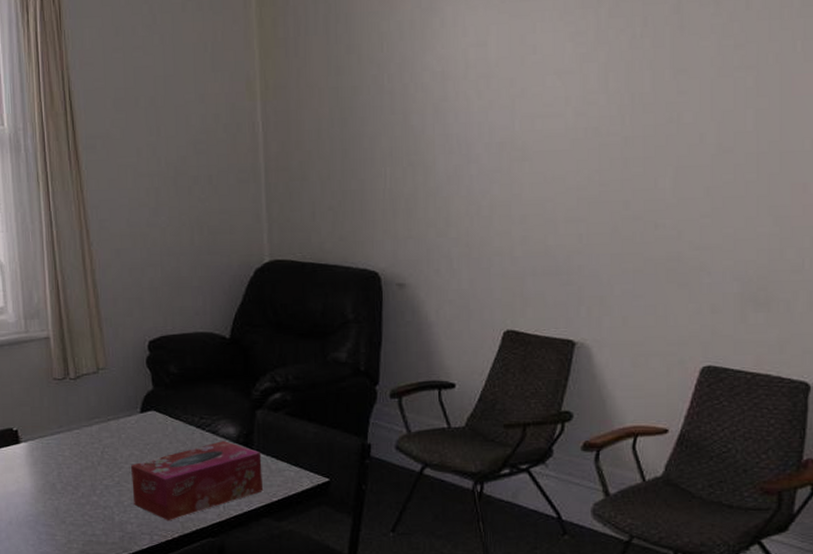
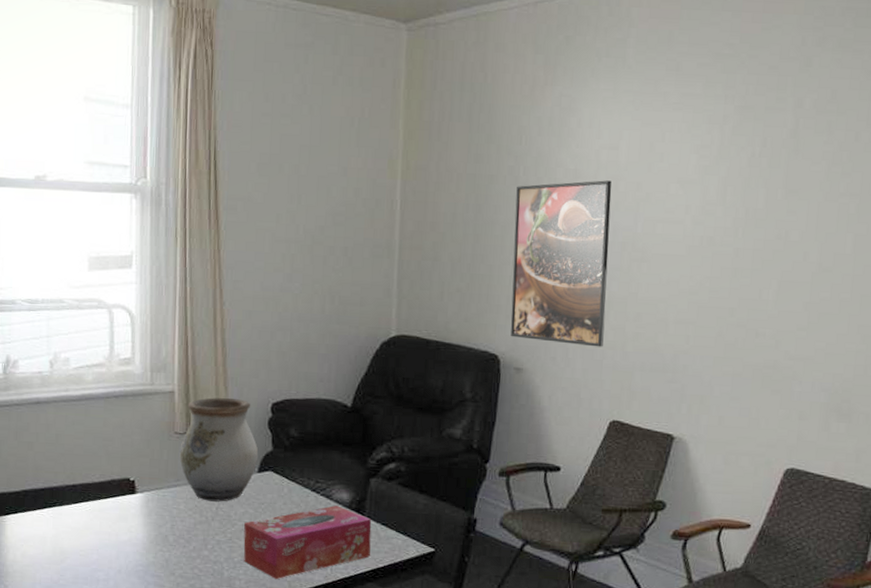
vase: none [60,340,140,446] -> present [179,397,259,502]
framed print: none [382,79,489,255] -> present [511,180,612,347]

